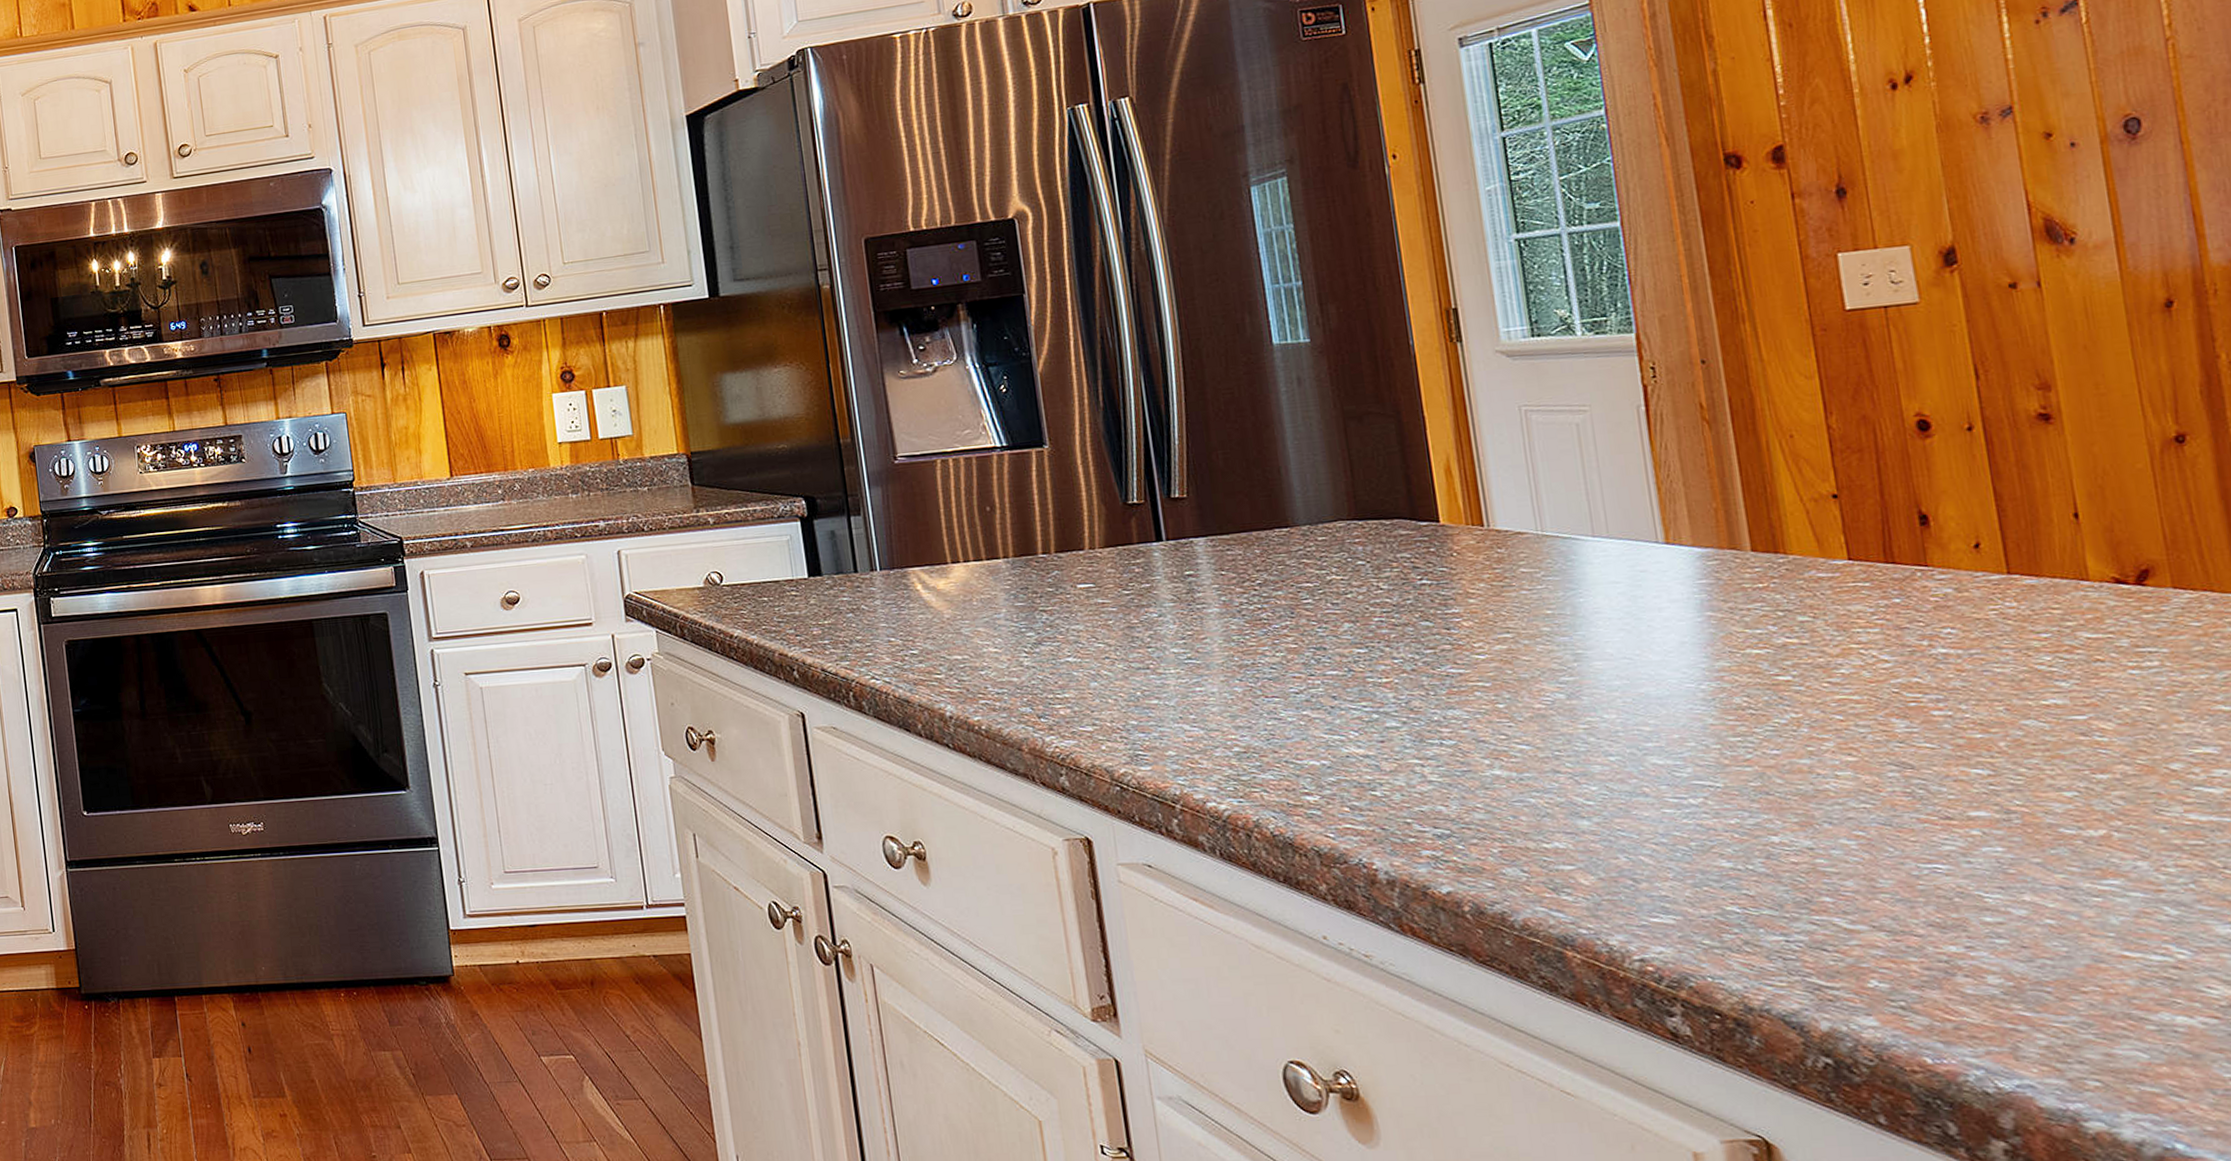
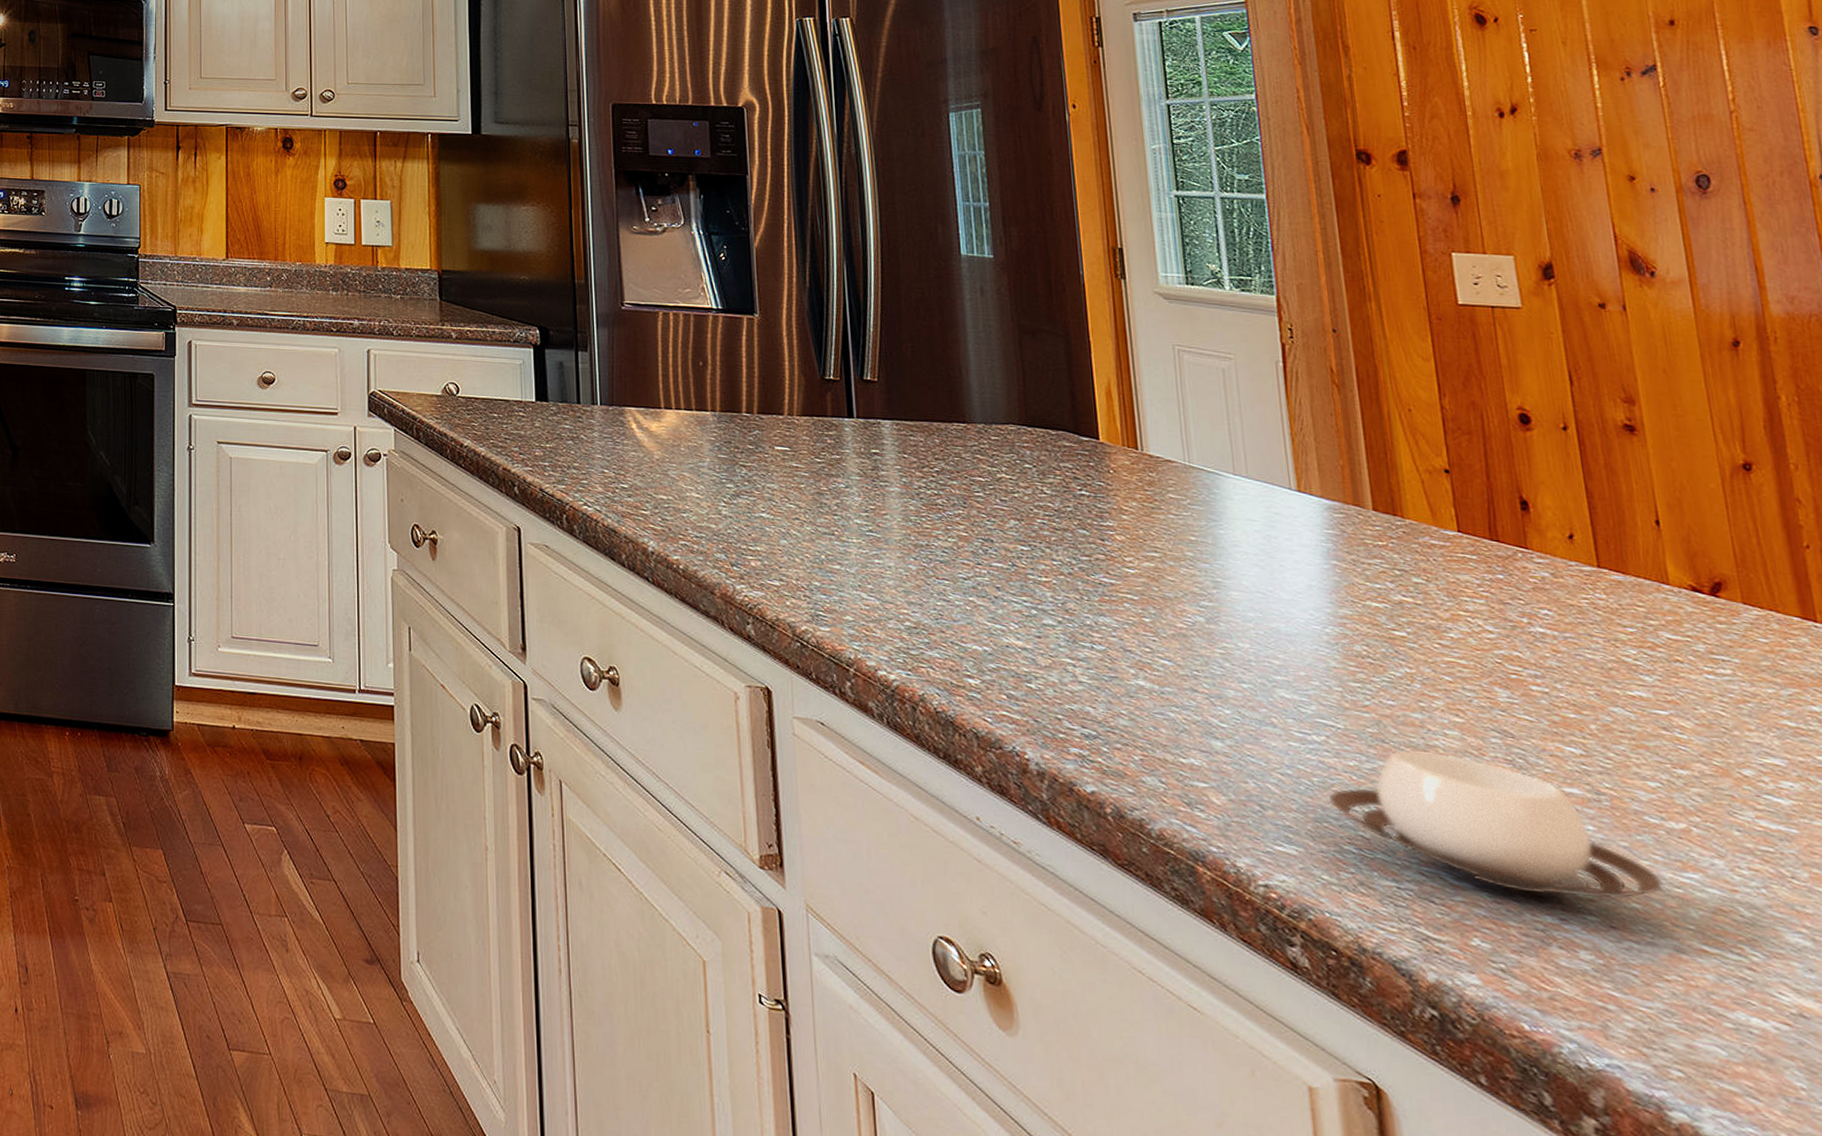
cup: none [1707,795,2081,927] -> present [1328,749,1664,900]

